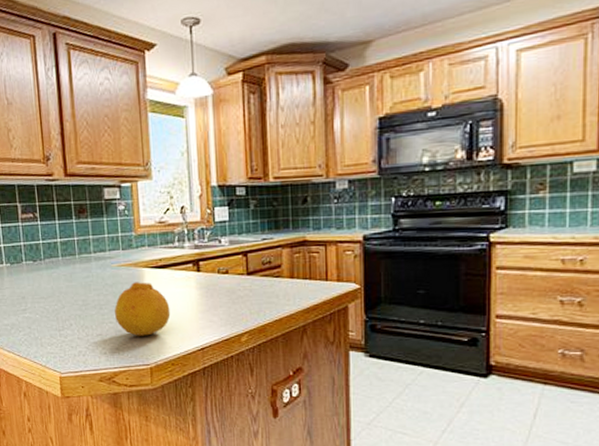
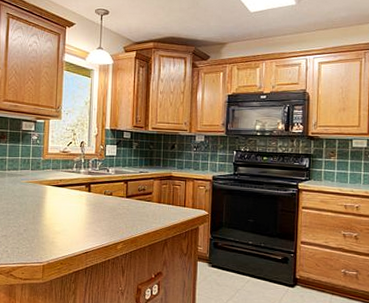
fruit: present [115,282,171,336] -> none [19,196,64,239]

